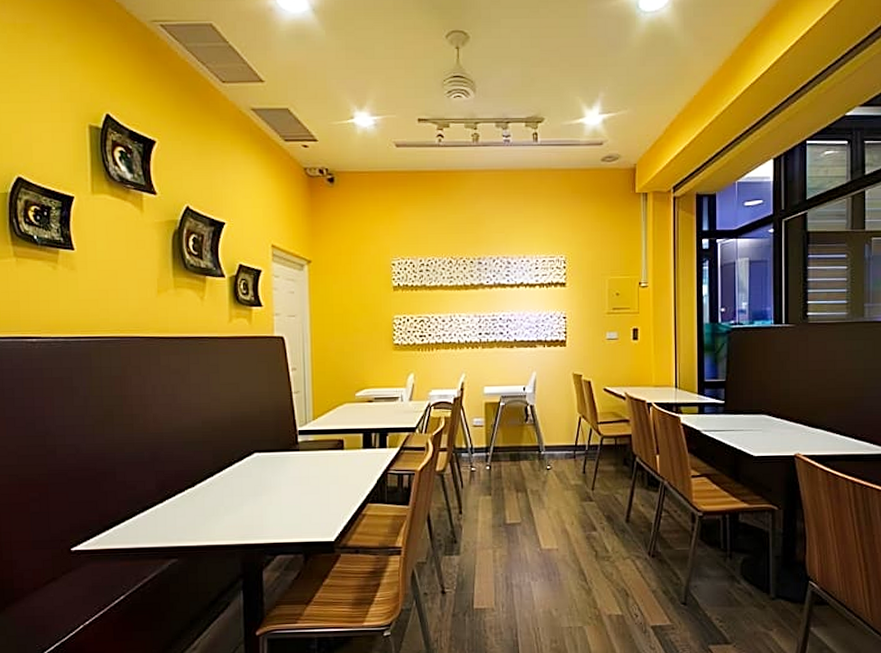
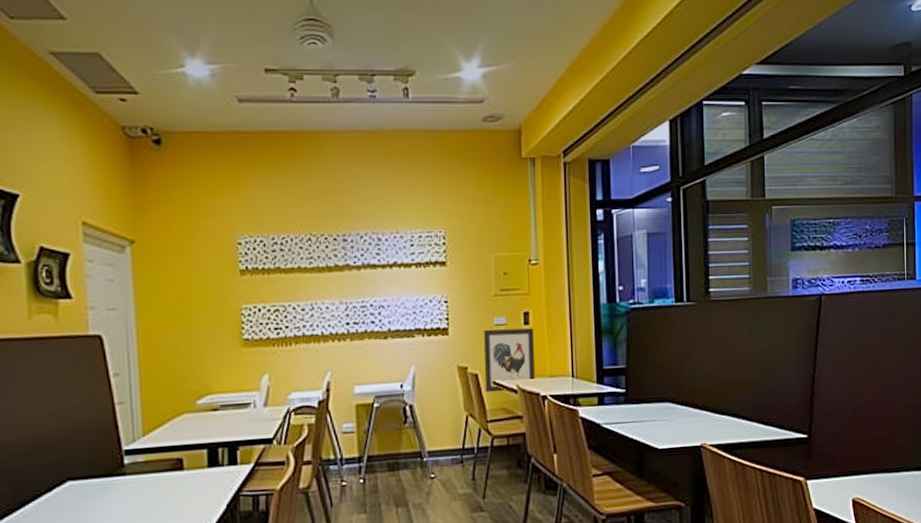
wall art: none [596,342,642,398] -> present [483,328,535,393]

